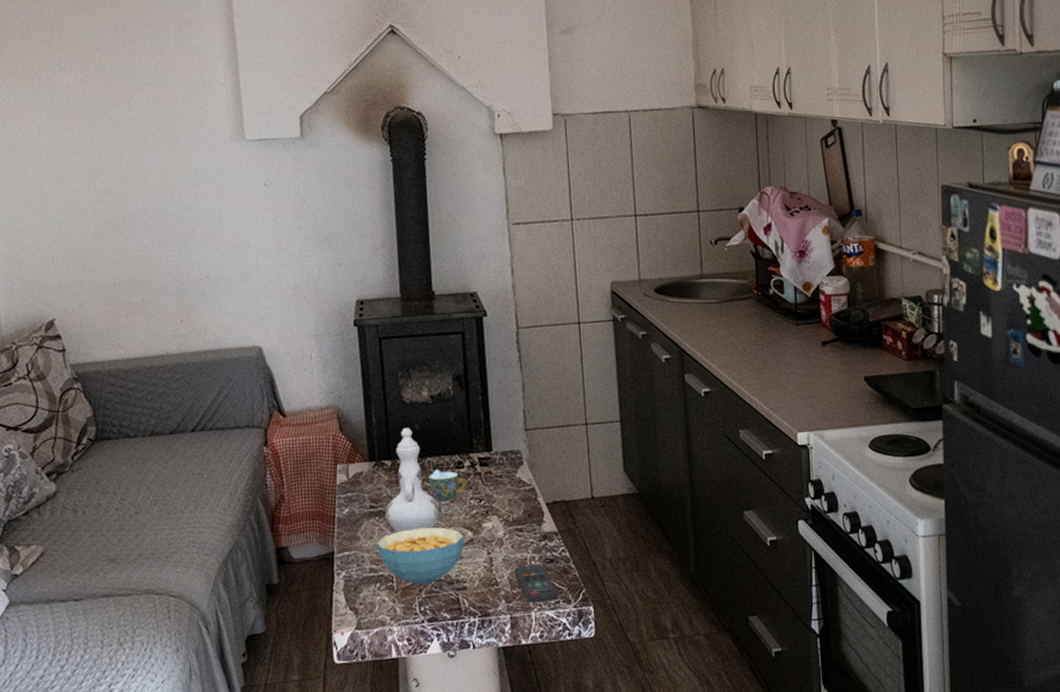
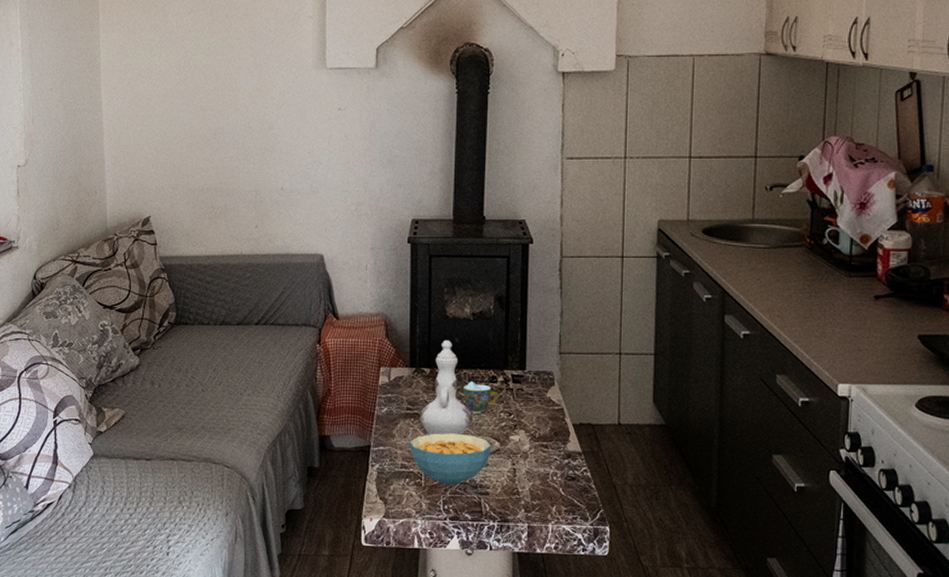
remote control: present [513,564,559,603] -> none [535,479,577,517]

